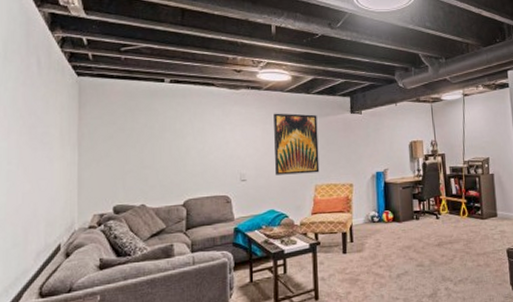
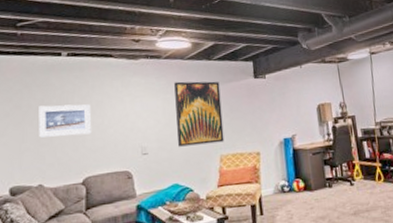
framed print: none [142,129,192,160] -> present [39,104,91,138]

